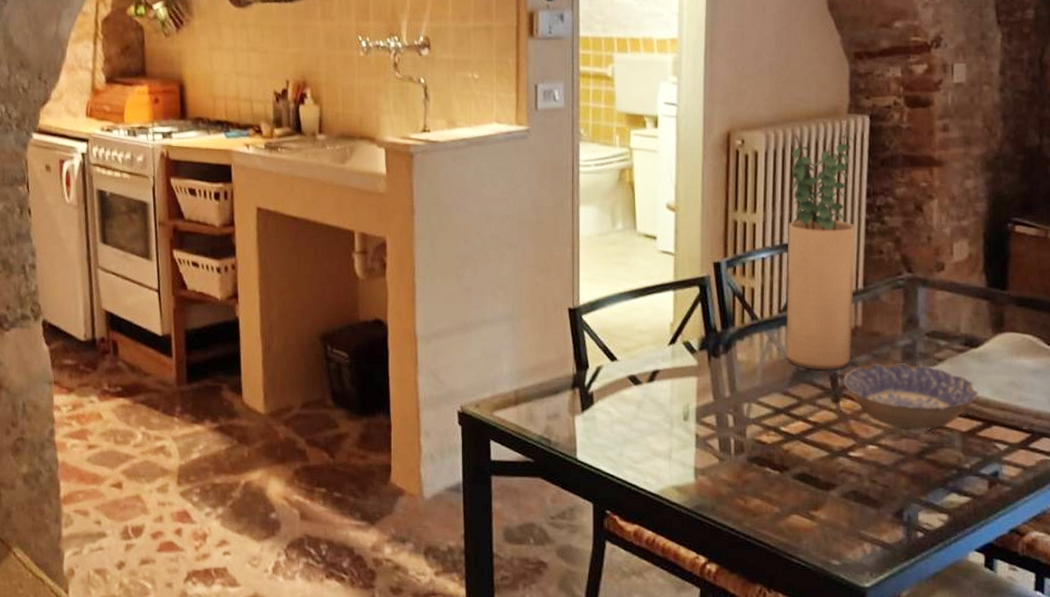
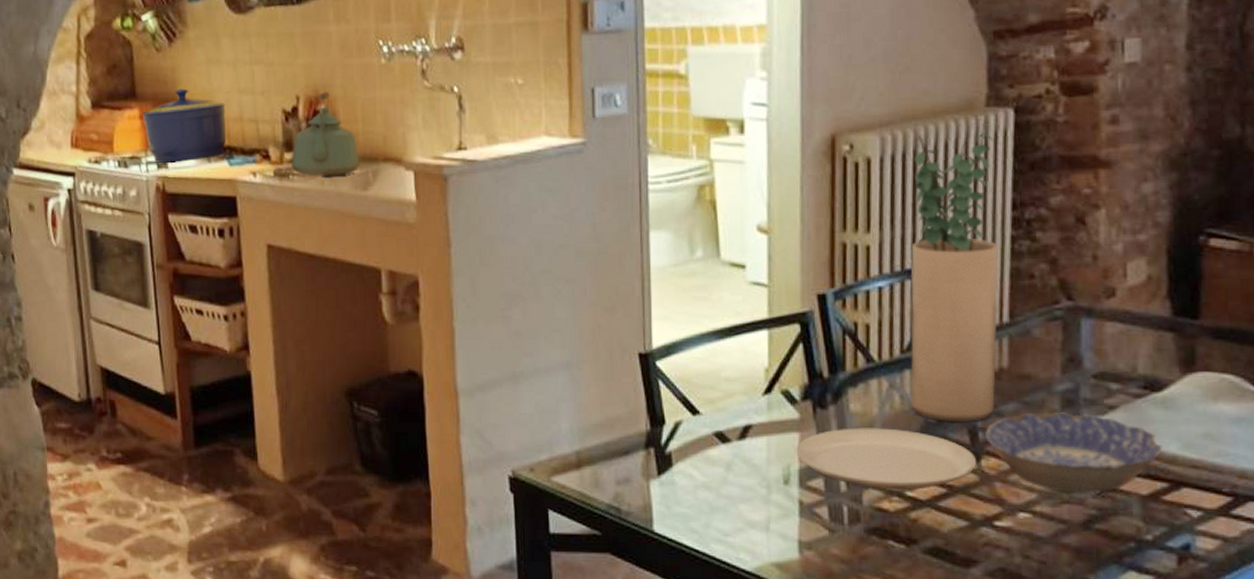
cooking pot: none [149,69,225,133] -> present [141,88,227,163]
kettle: none [280,77,339,150] -> present [291,91,360,177]
plate: none [694,374,837,426] -> present [796,428,977,490]

